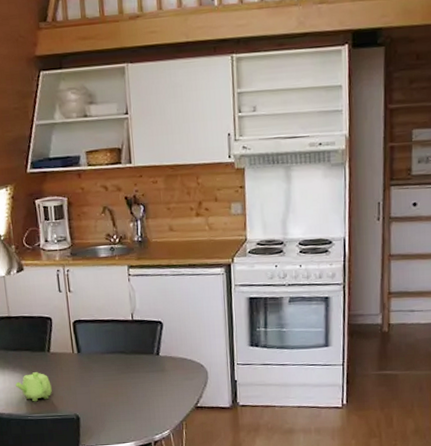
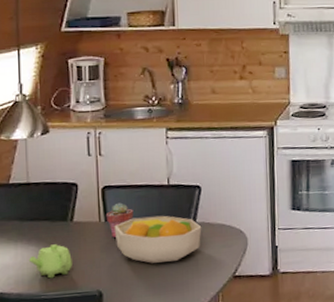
potted succulent: none [78,336,103,368] -> present [105,202,134,238]
fruit bowl: none [86,348,165,392] -> present [114,215,202,263]

